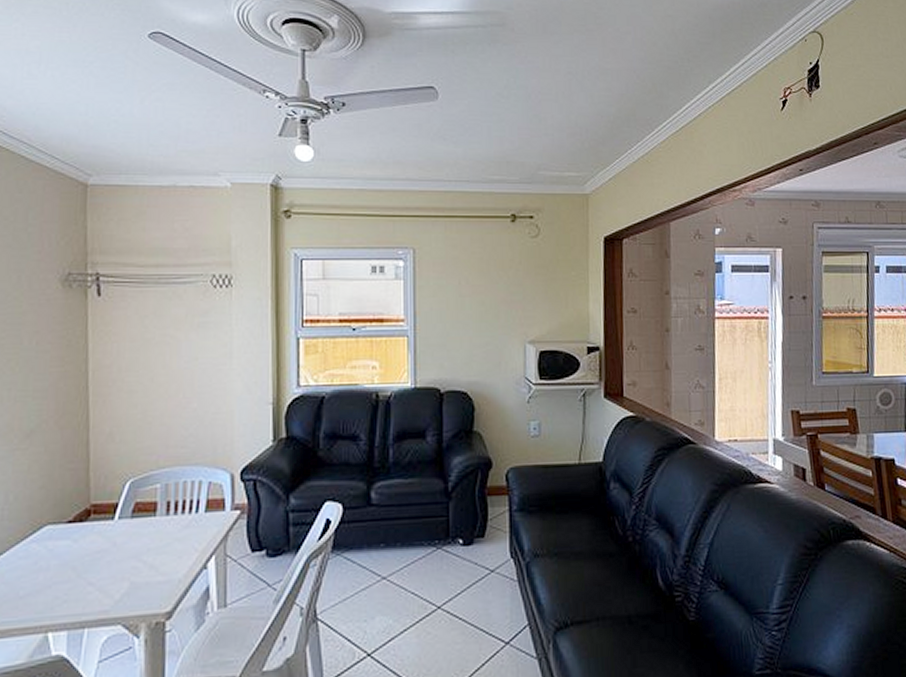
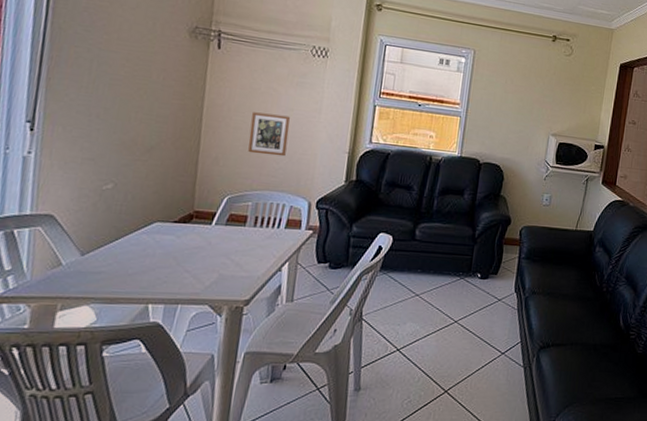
picture frame: none [147,367,196,421] -> present [248,112,290,157]

